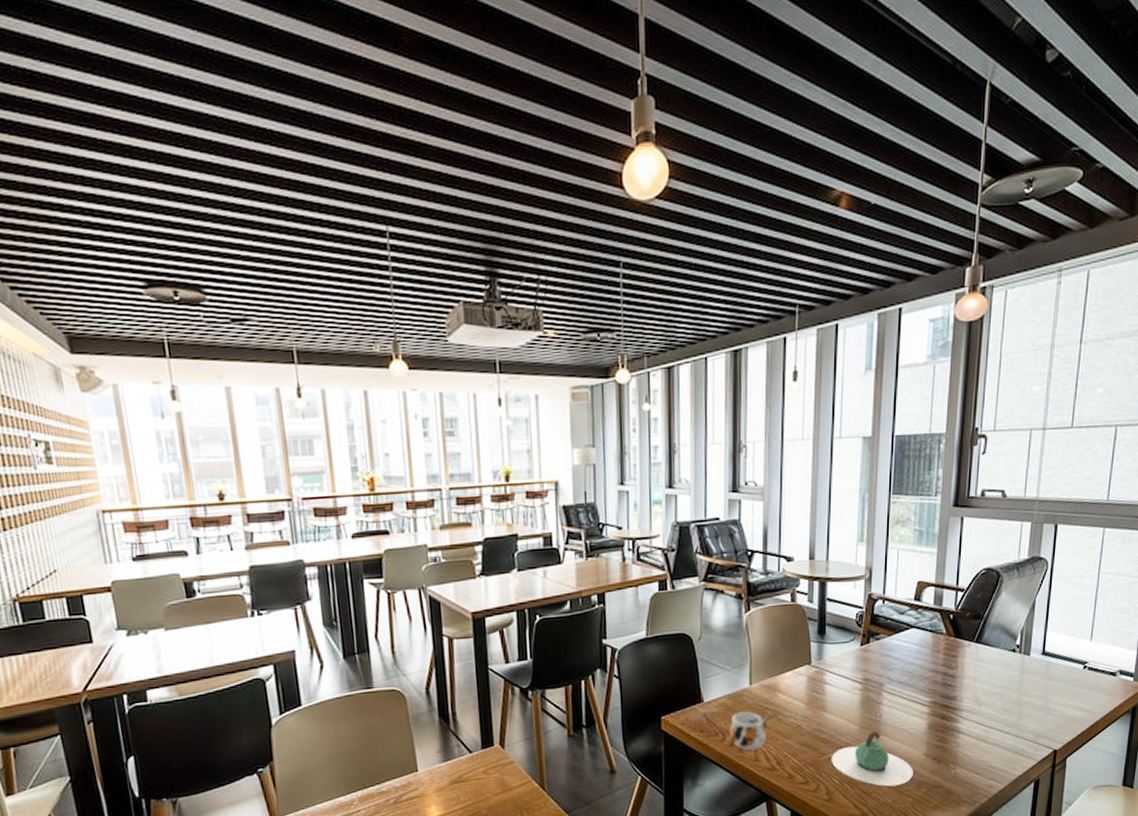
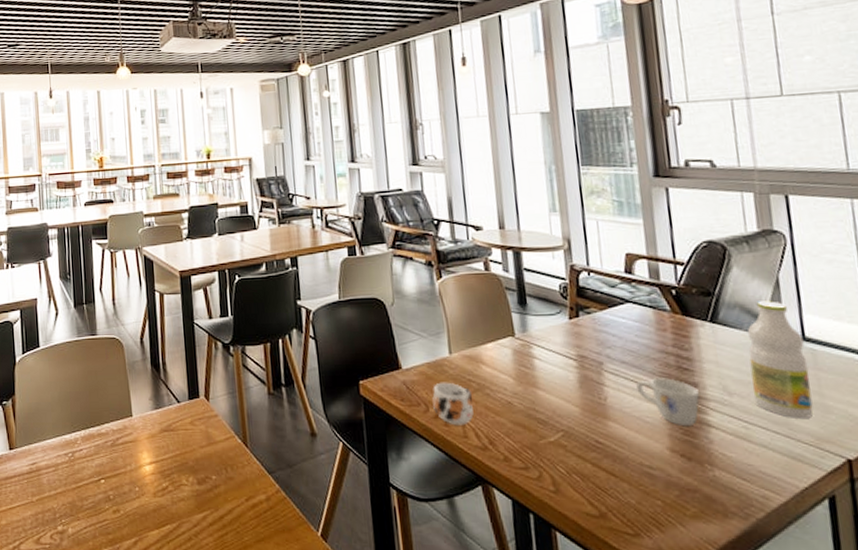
teapot: present [831,731,913,787] -> none [552,416,659,484]
mug: none [908,693,957,735] -> present [636,376,700,427]
bottle: none [997,620,1043,721] -> present [747,299,814,418]

